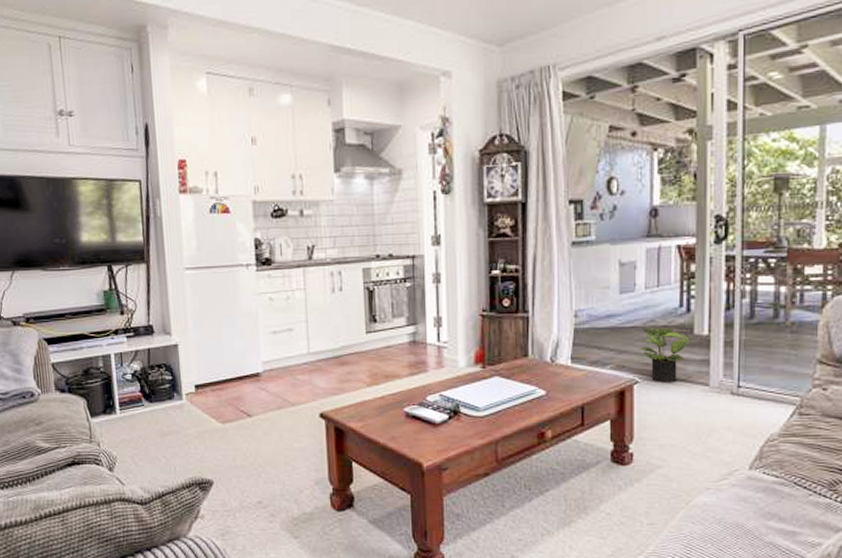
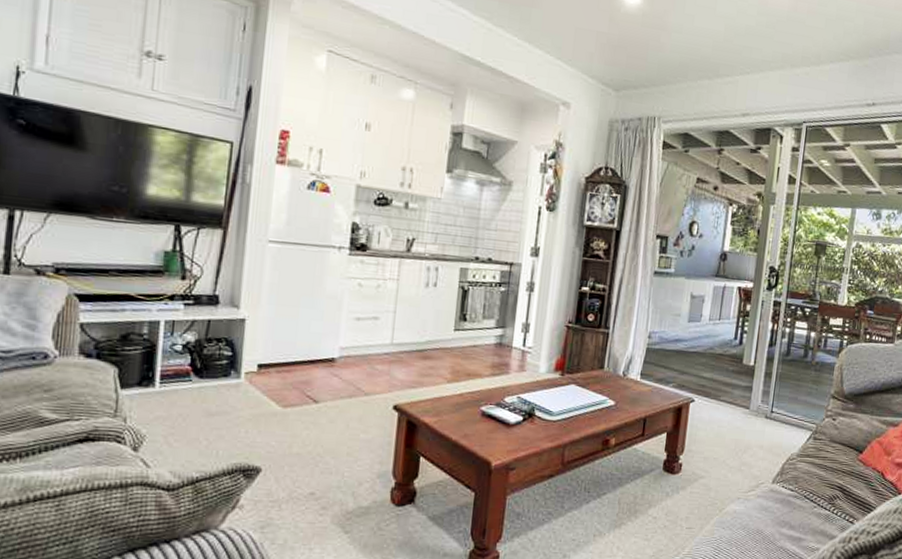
potted plant: present [639,327,691,383] -> none [698,354,740,404]

